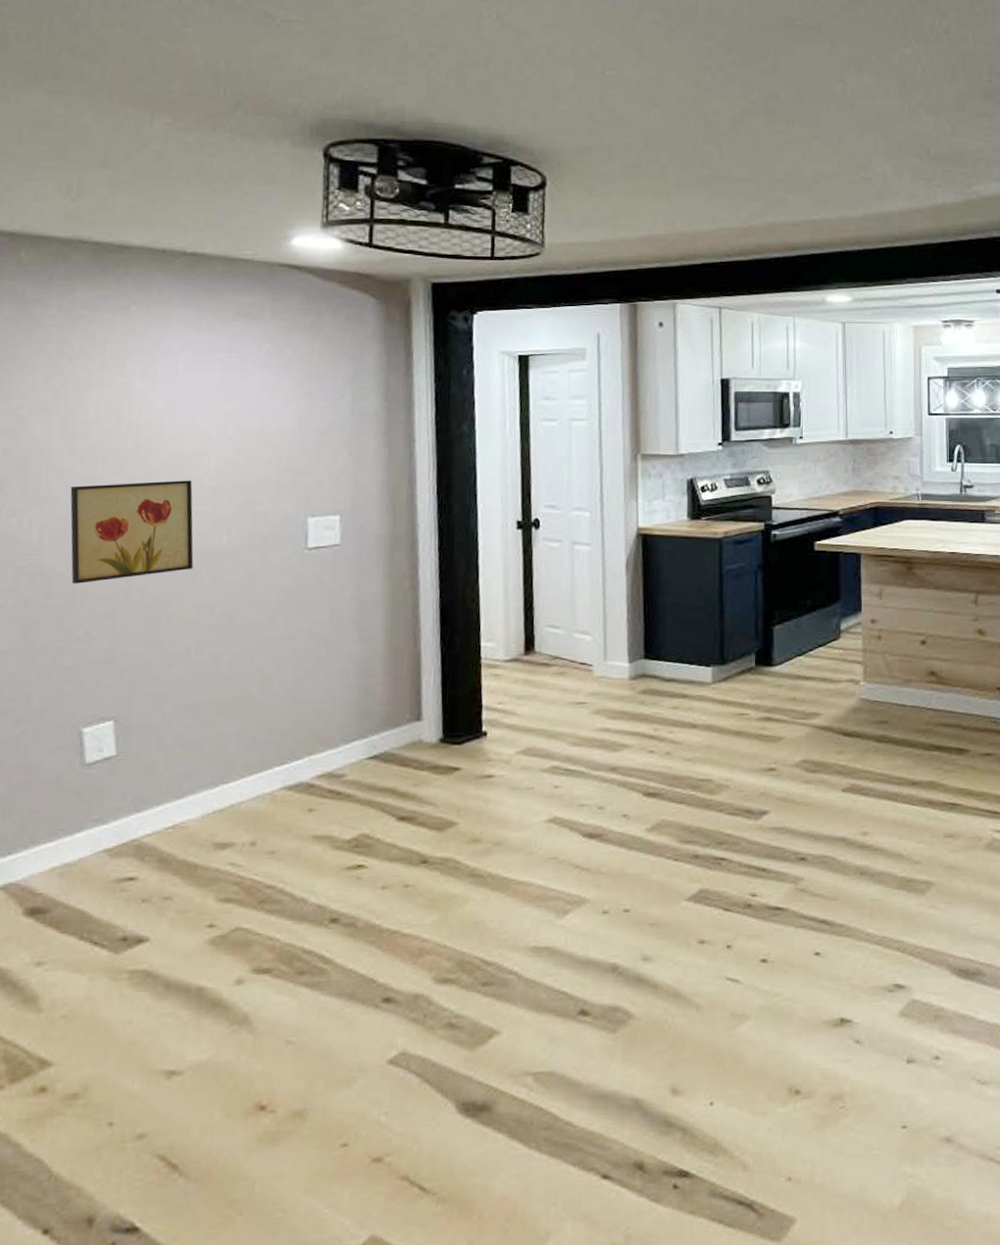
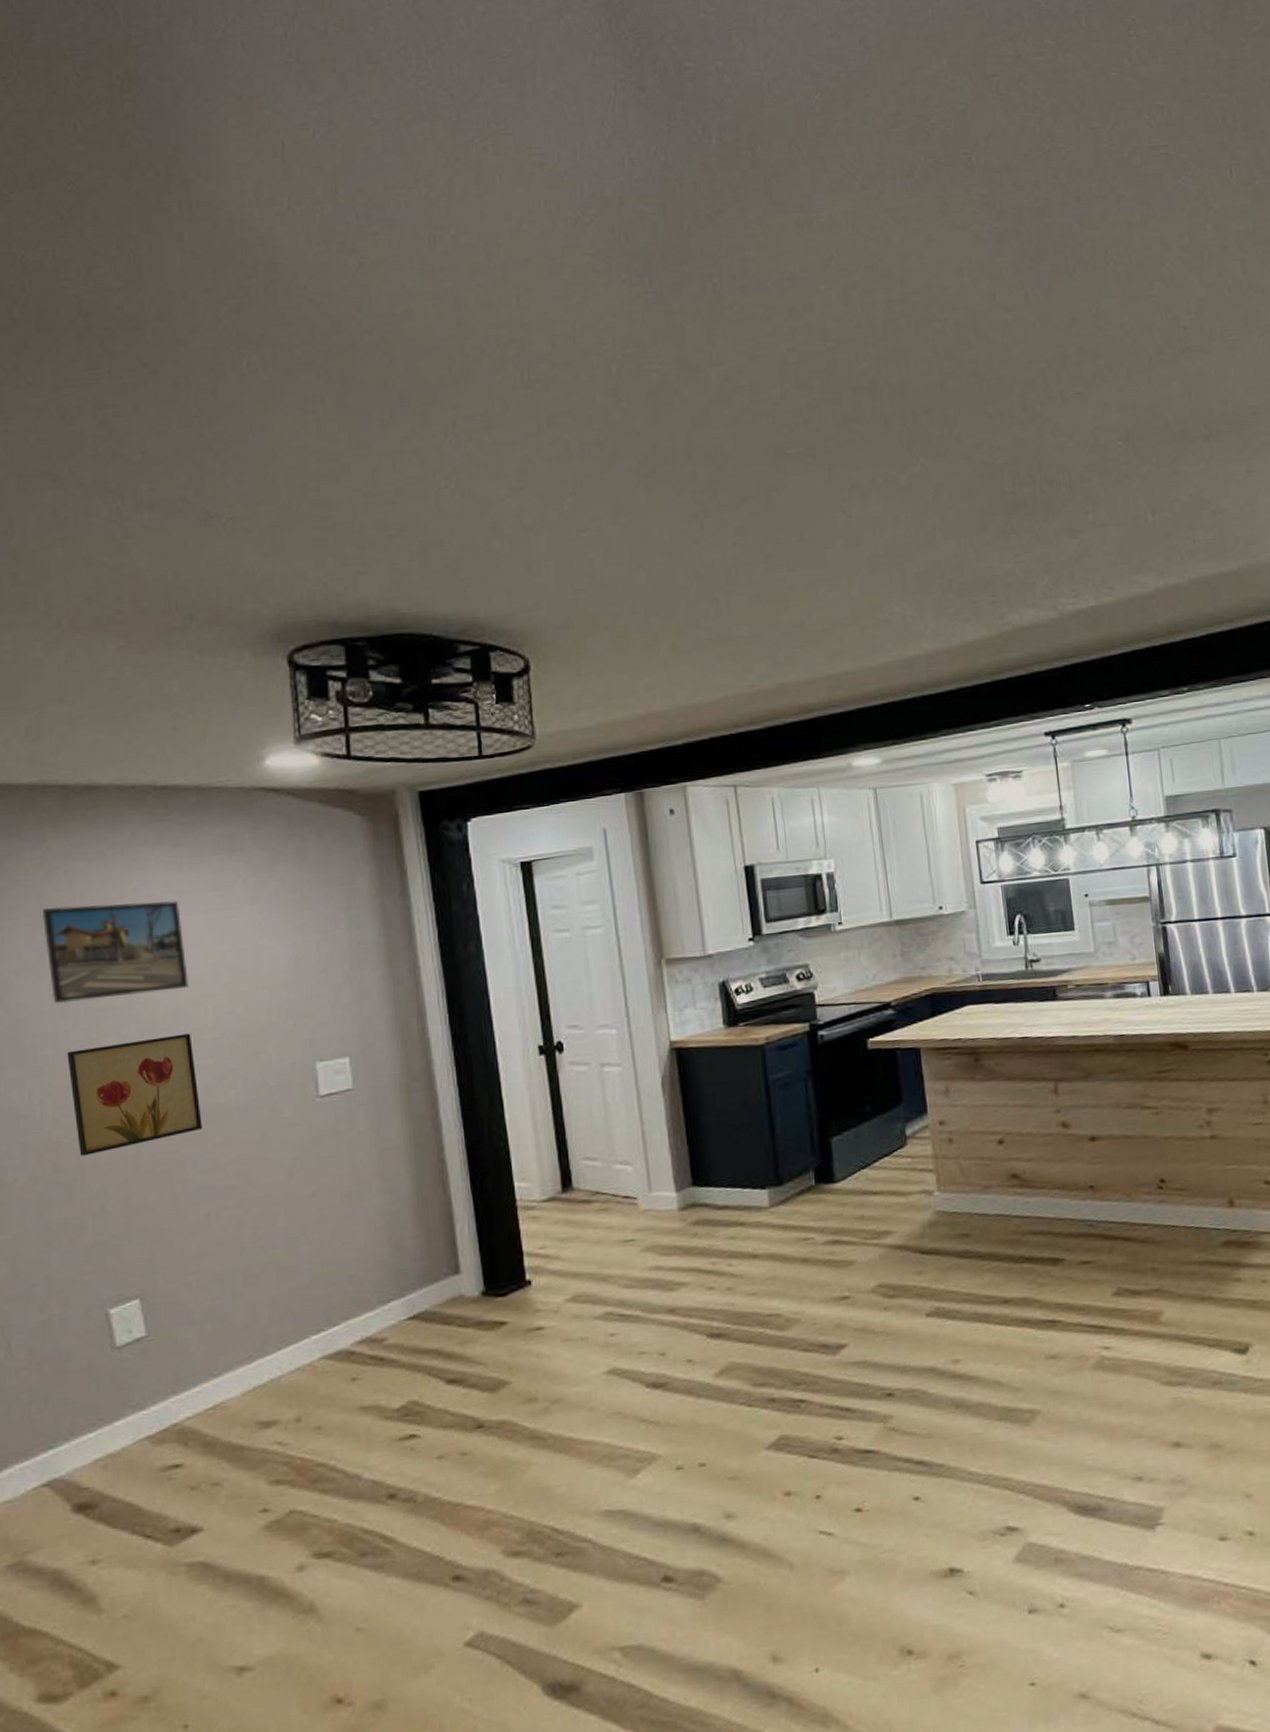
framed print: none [61,352,196,442] -> present [41,900,189,1004]

